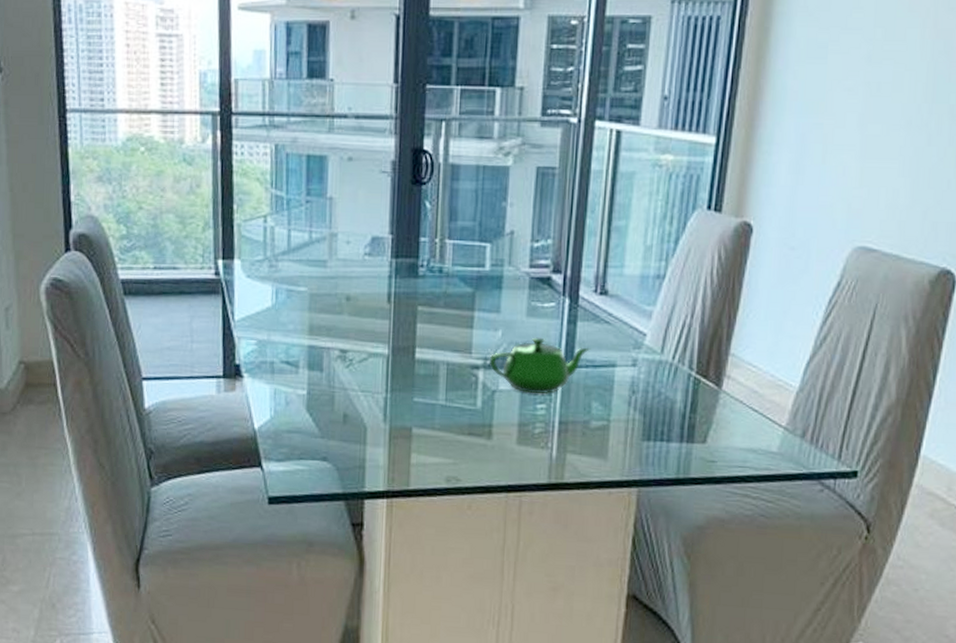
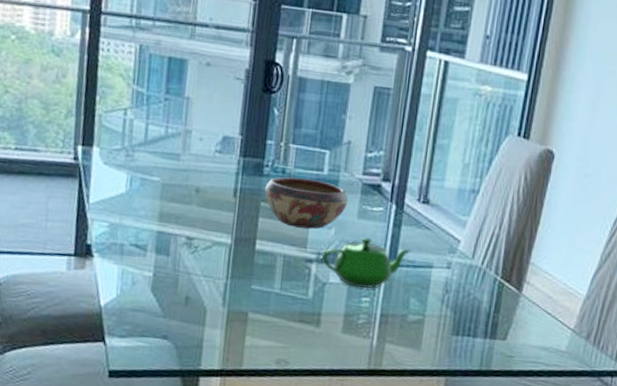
decorative bowl: none [421,276,515,332] -> present [264,177,348,229]

